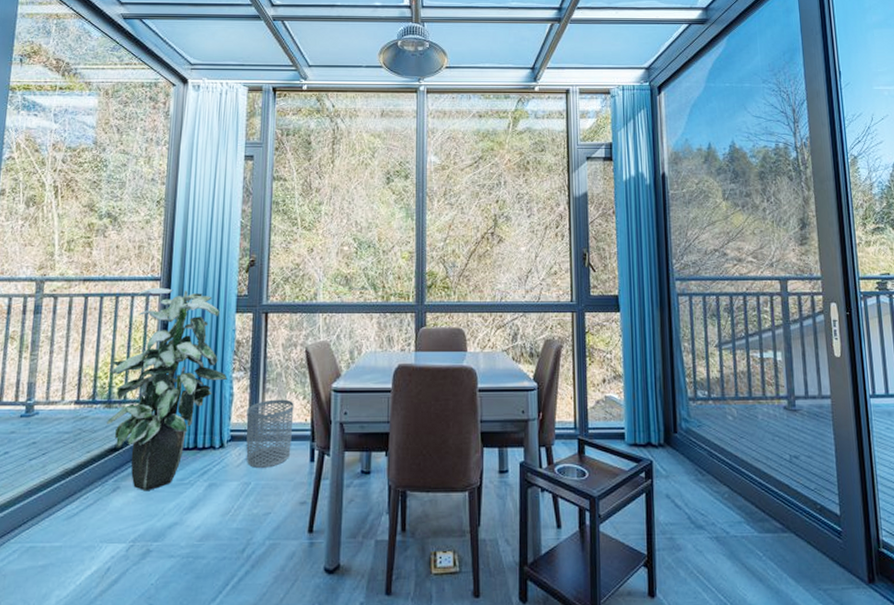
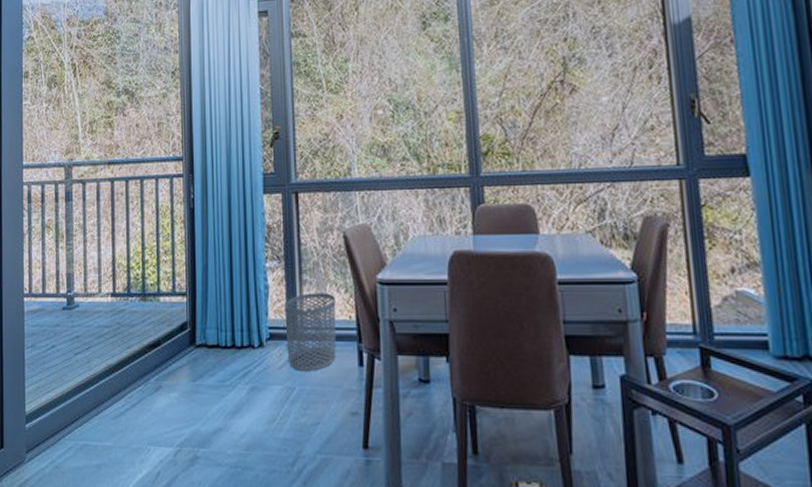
indoor plant: present [107,287,228,492] -> none [141,167,261,393]

